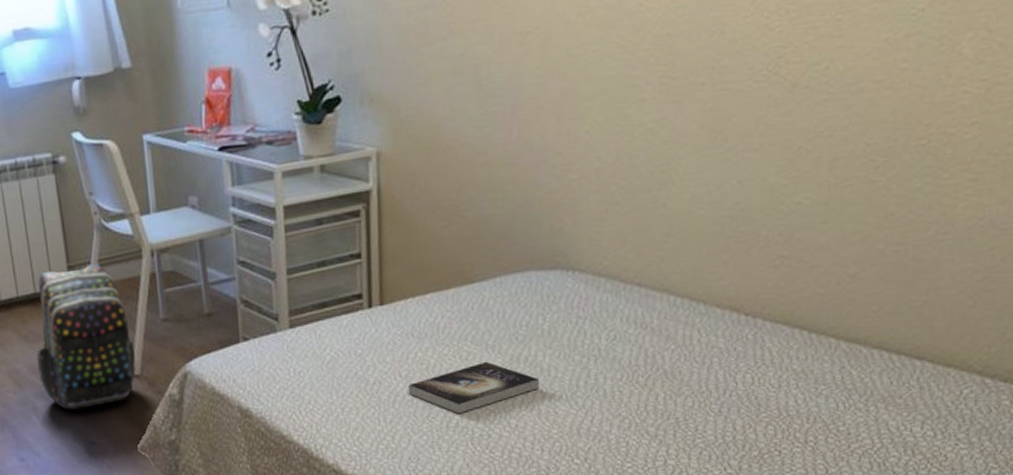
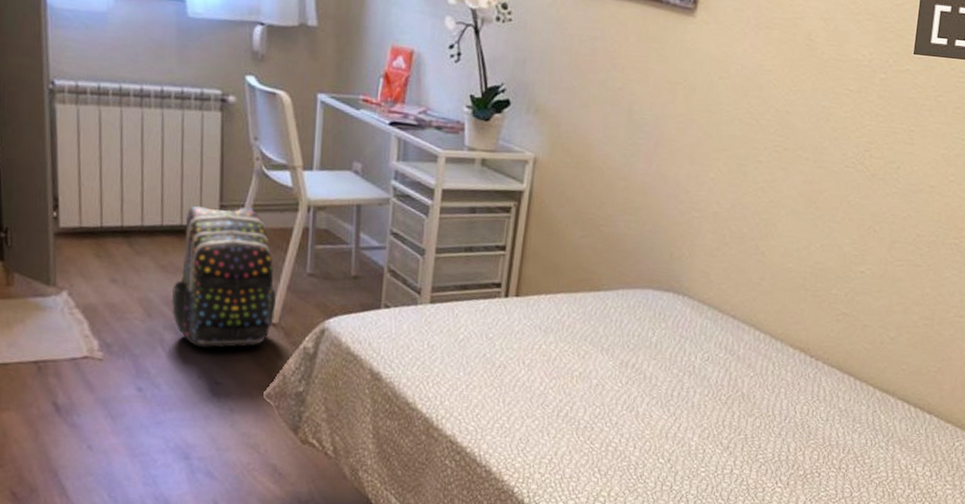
book: present [407,361,540,414] -> none [528,362,642,406]

